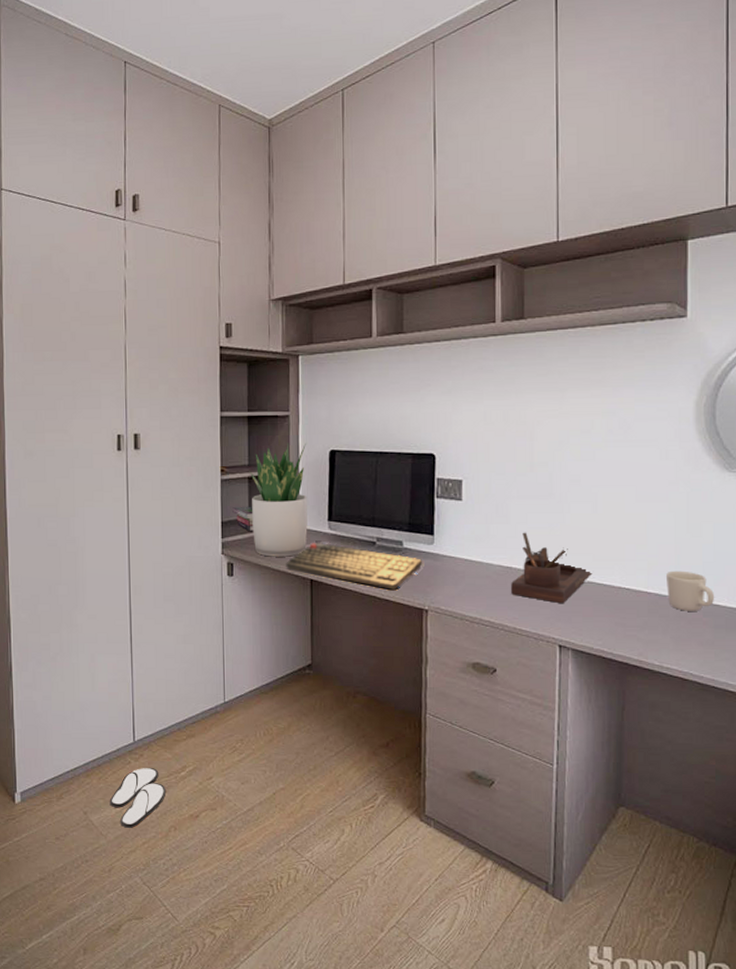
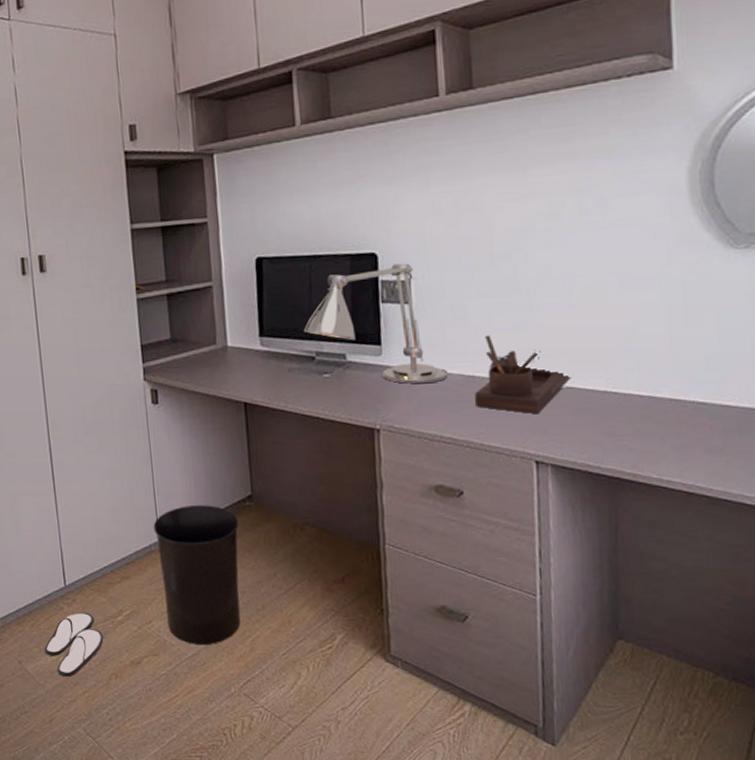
waste bin: none [220,671,298,801] -> present [153,505,241,644]
books: present [232,506,254,532] -> none [152,325,177,355]
planter: present [249,443,308,557] -> none [167,252,237,381]
computer keyboard: present [286,542,423,590] -> none [215,360,371,409]
desk lamp: none [367,464,490,572] -> present [303,263,448,385]
mug: present [665,570,715,611] -> none [660,368,723,415]

